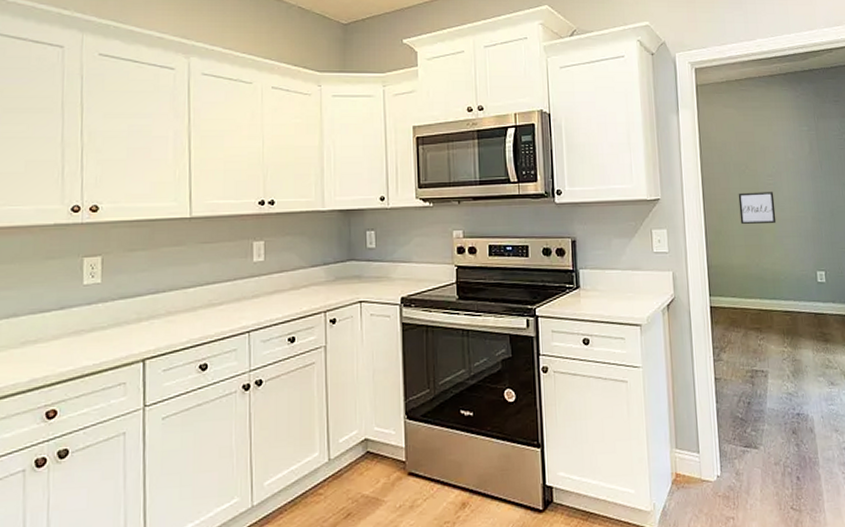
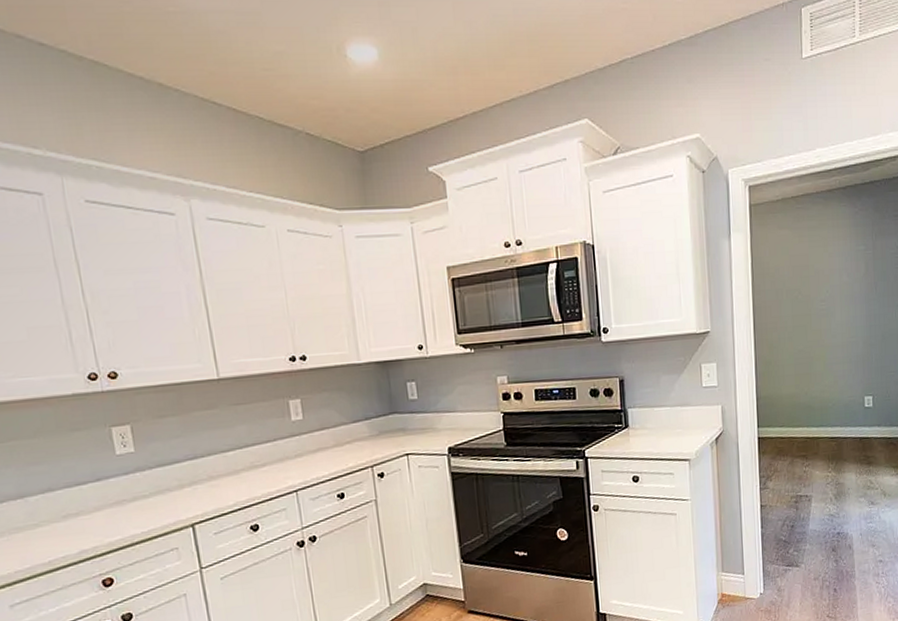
wall art: present [738,192,777,224] -> none [790,318,827,353]

